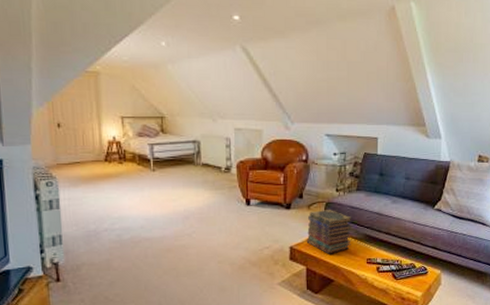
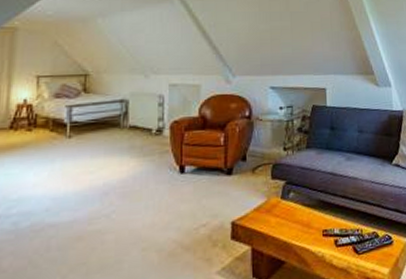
book stack: present [306,210,352,254] -> none [251,172,304,228]

